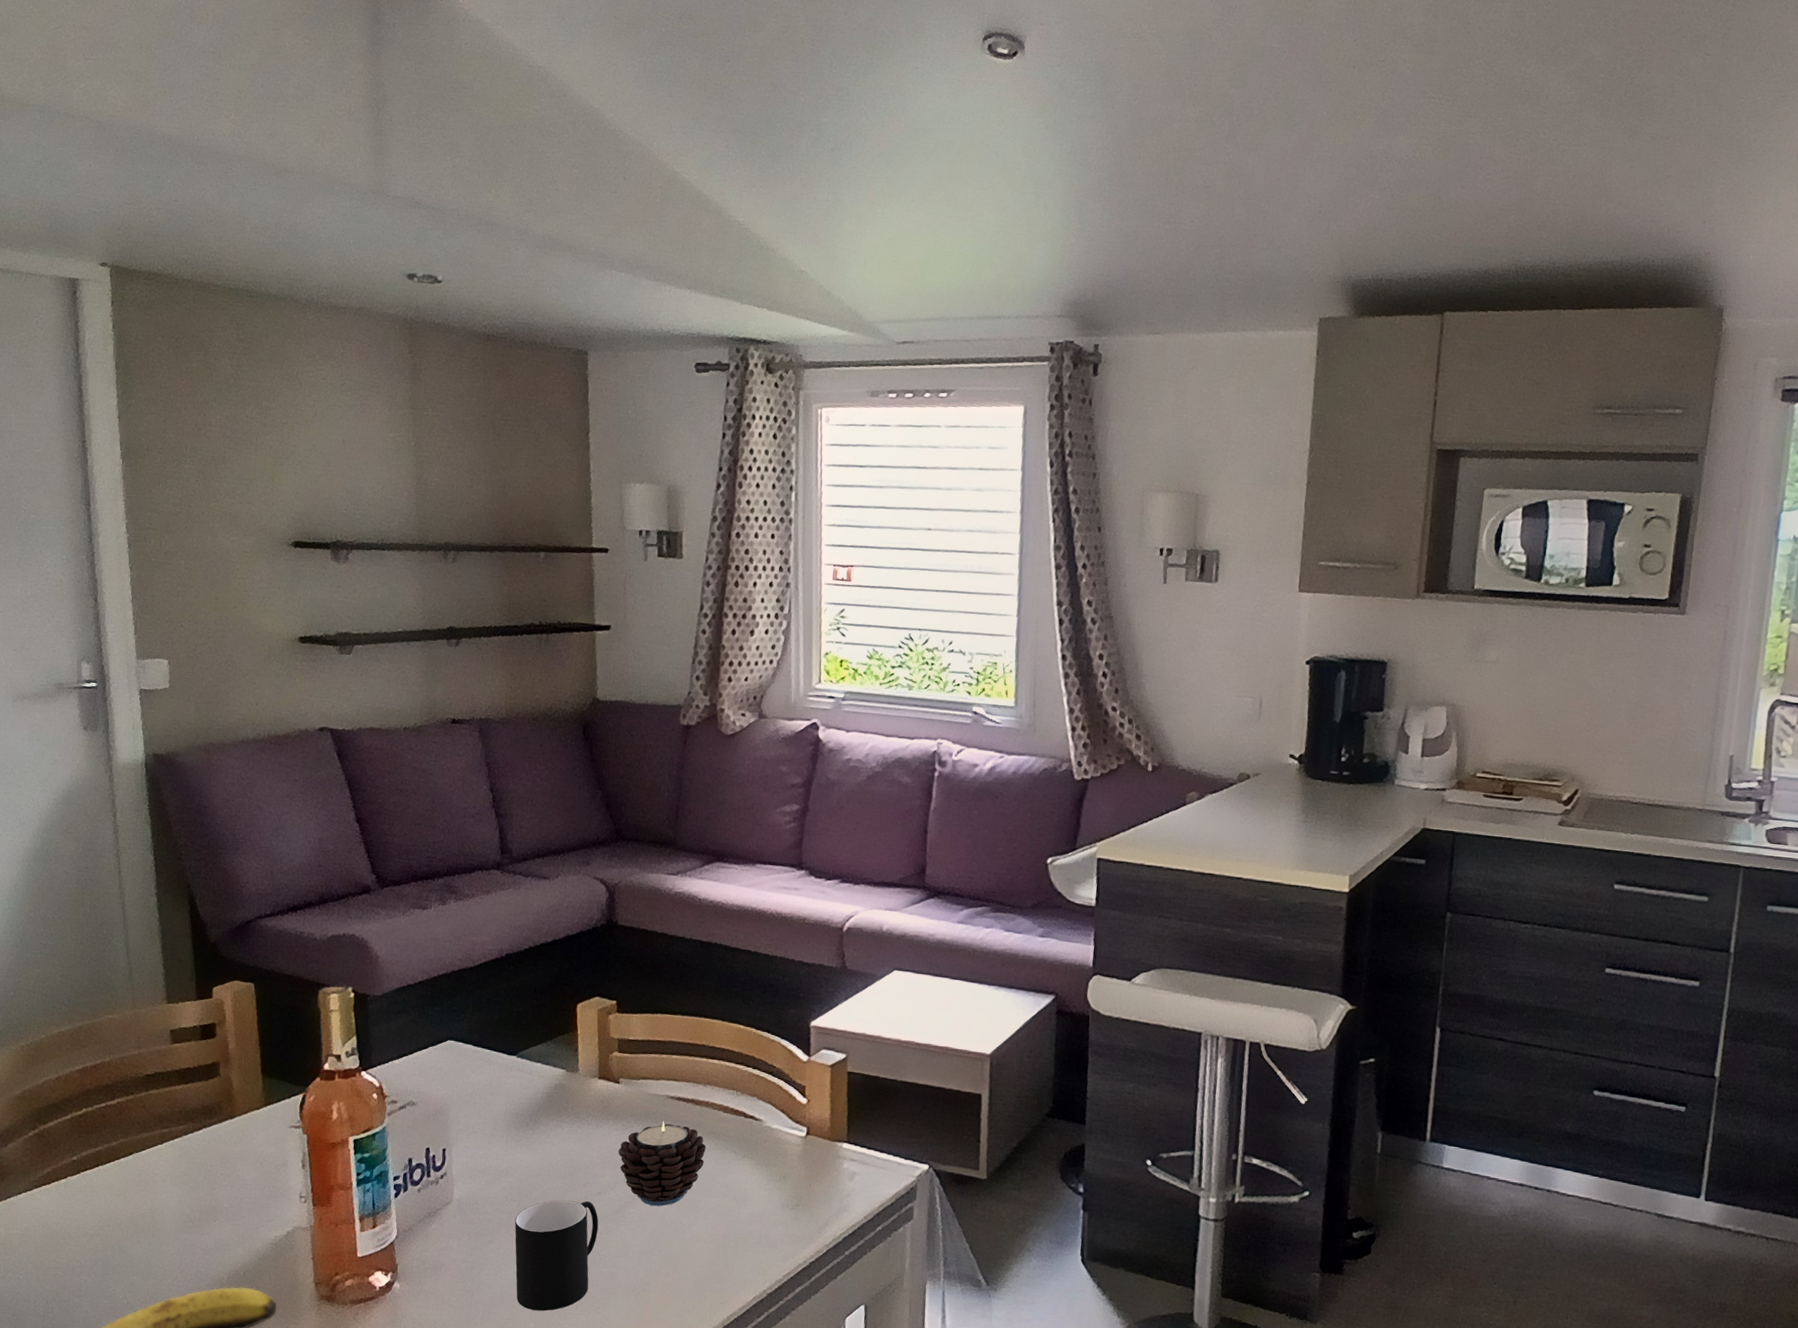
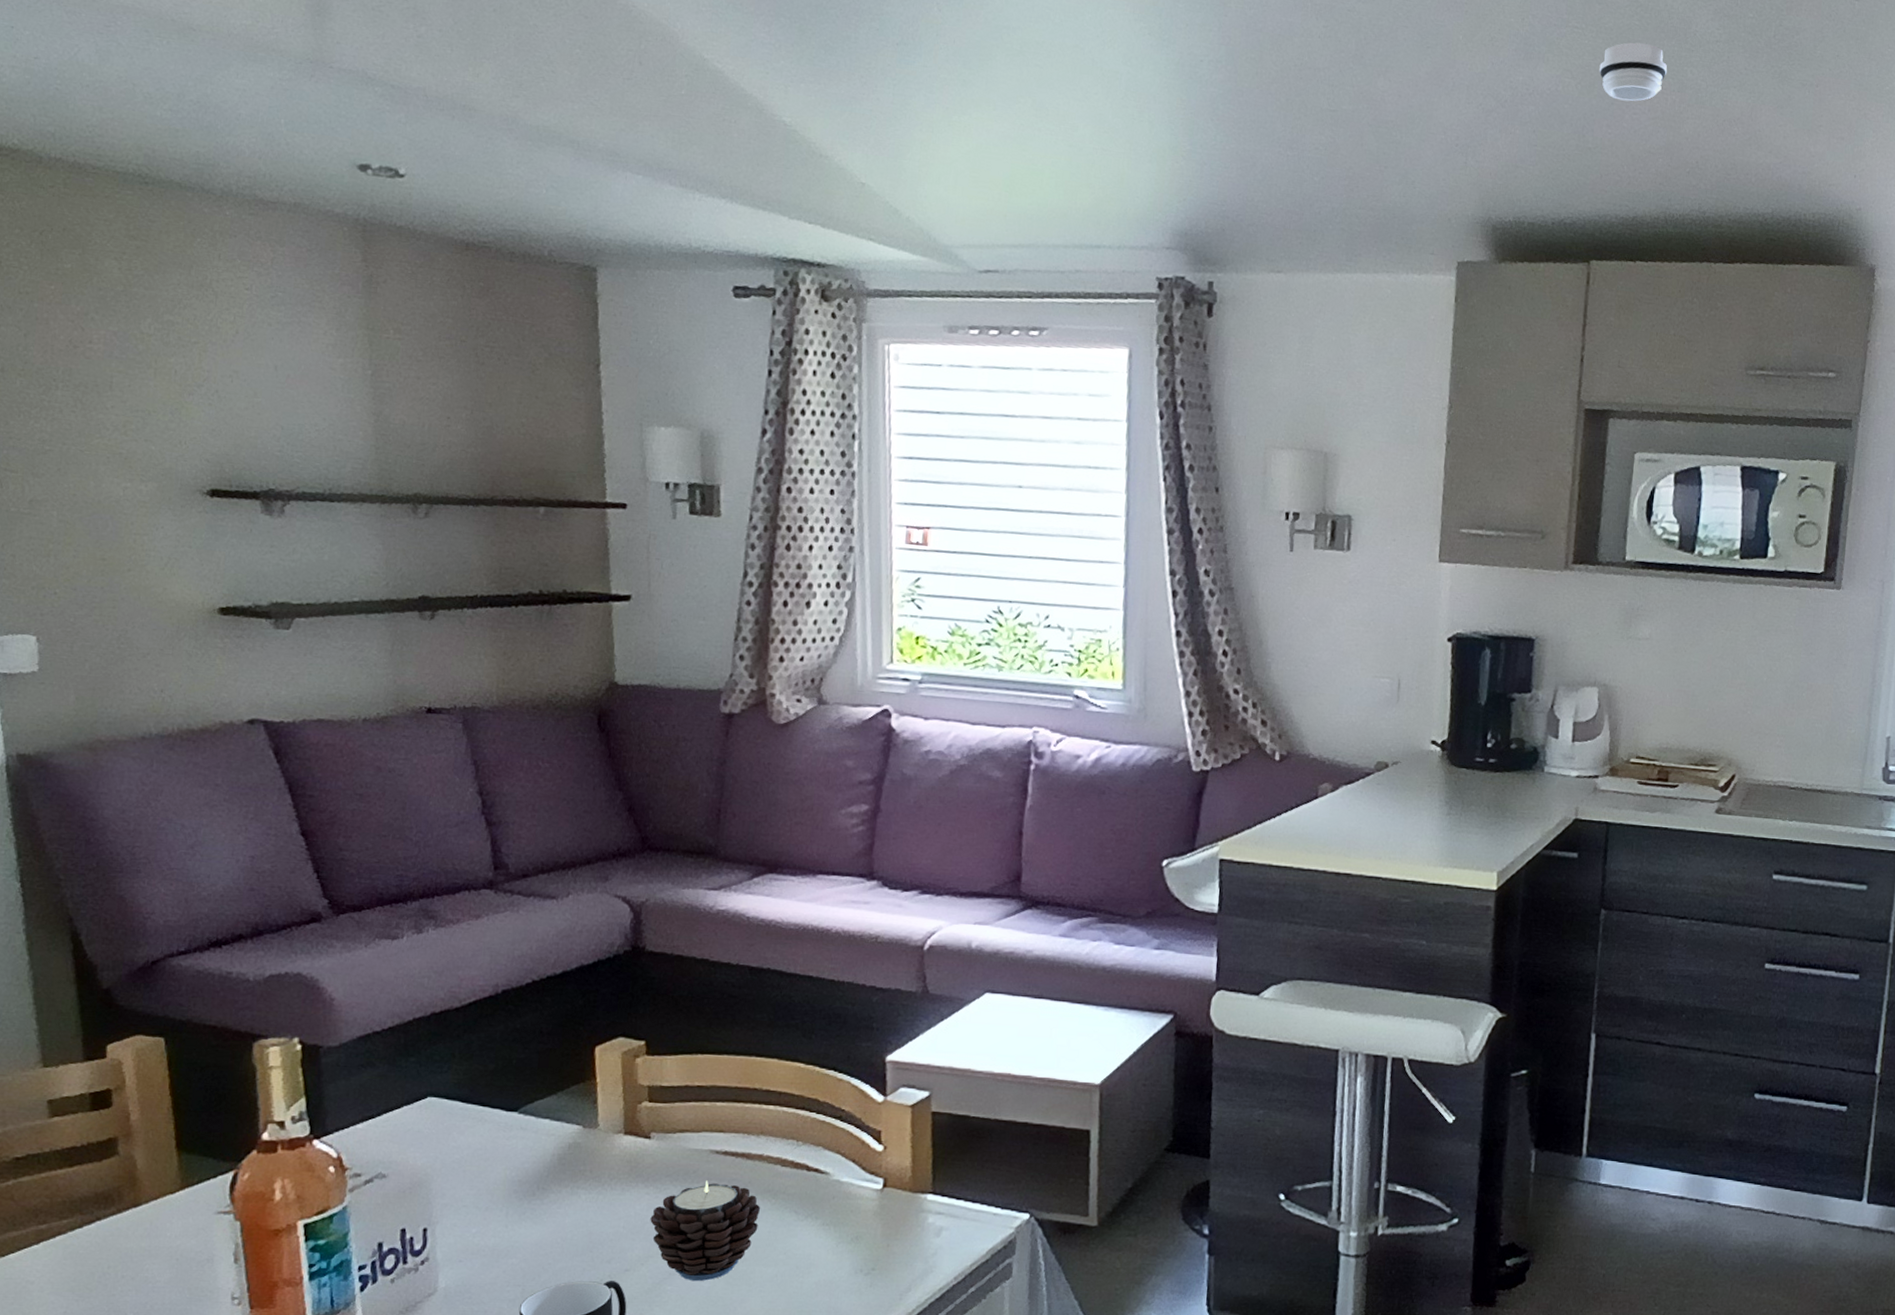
smoke detector: none [1454,108,1520,163] -> present [1599,42,1668,102]

